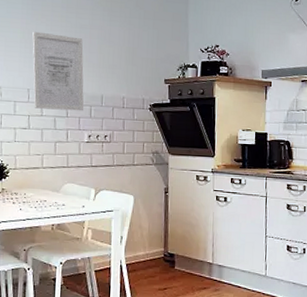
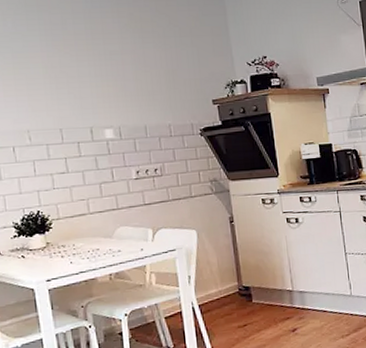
wall art: present [32,31,84,111] -> none [56,64,128,149]

